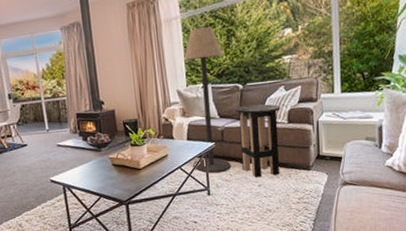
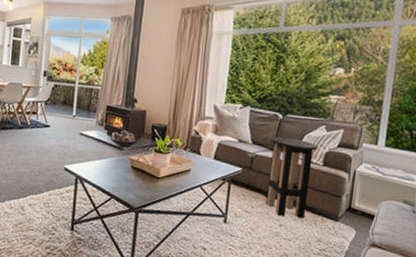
floor lamp: present [184,26,231,174] -> none [215,47,270,202]

